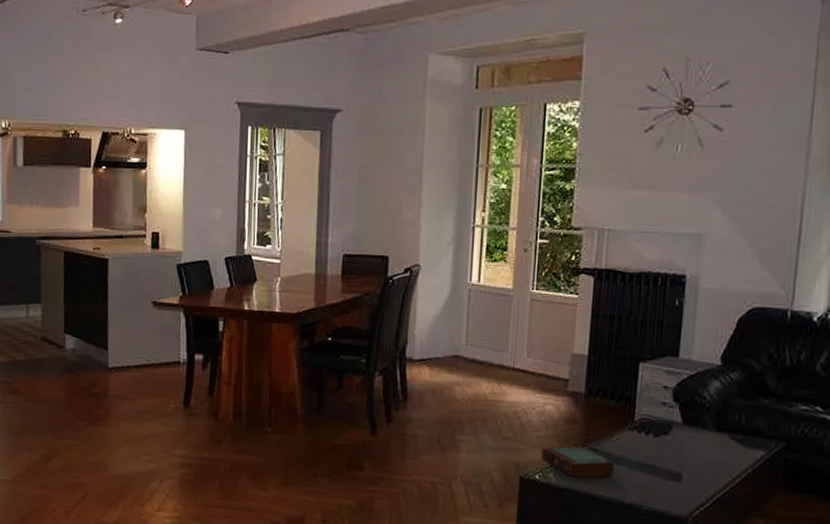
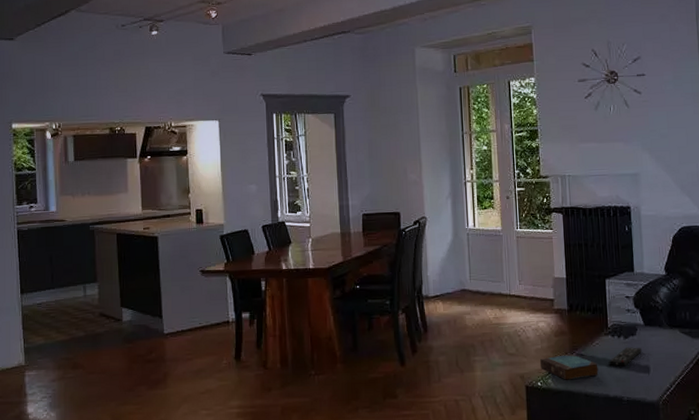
remote control: none [628,448,675,470] -> present [608,347,642,366]

